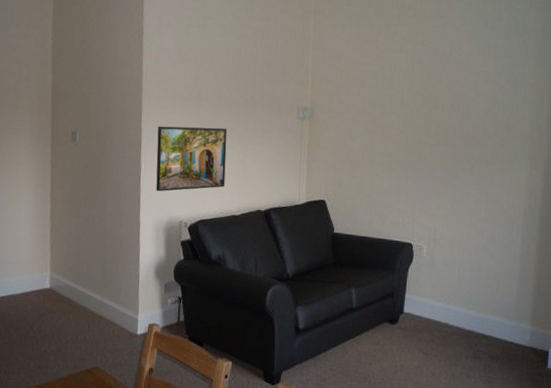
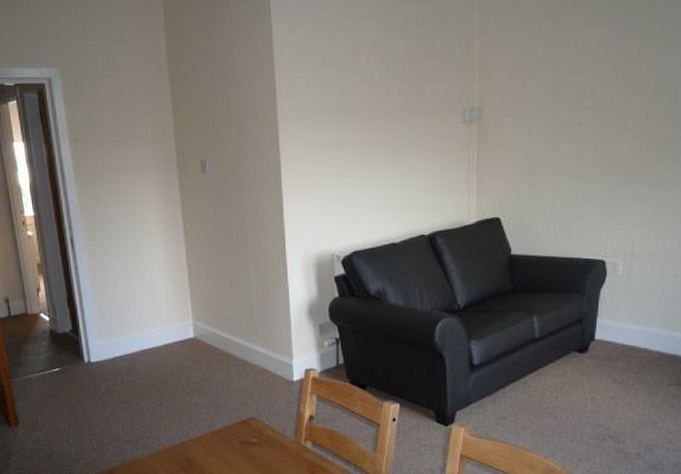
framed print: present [156,126,228,192] -> none [299,141,381,223]

